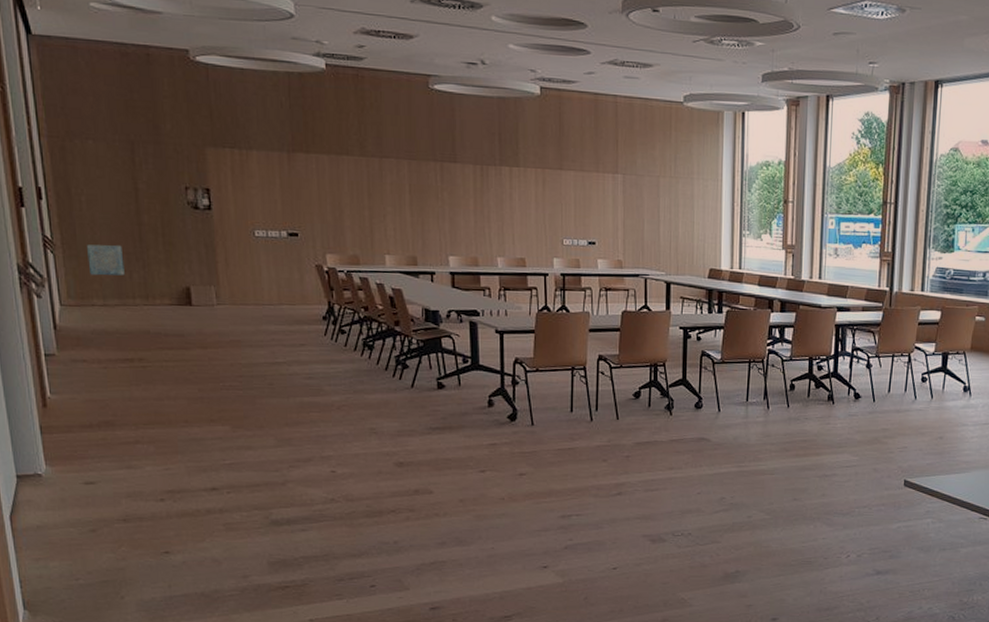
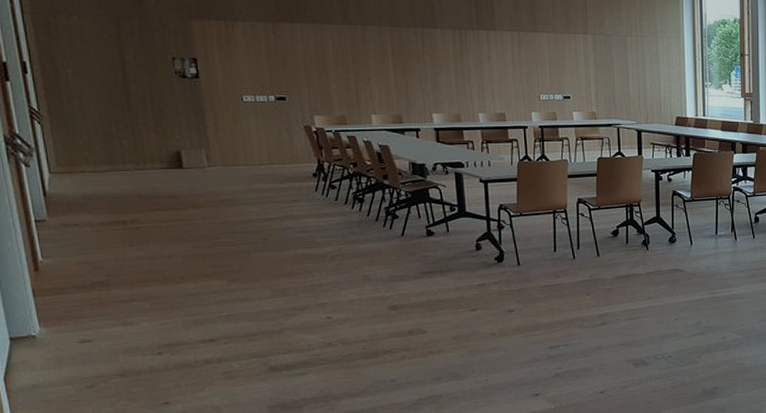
wall art: present [87,244,125,276] -> none [75,113,114,144]

